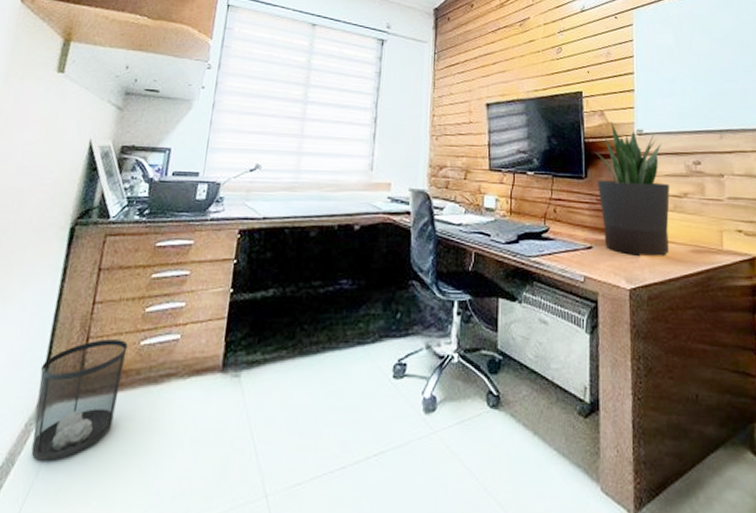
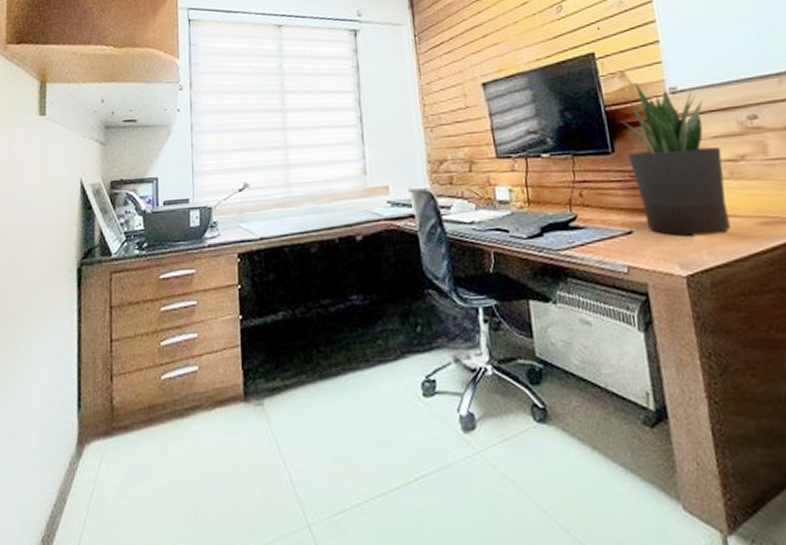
waste bin: present [30,339,128,461] -> none [73,375,150,498]

